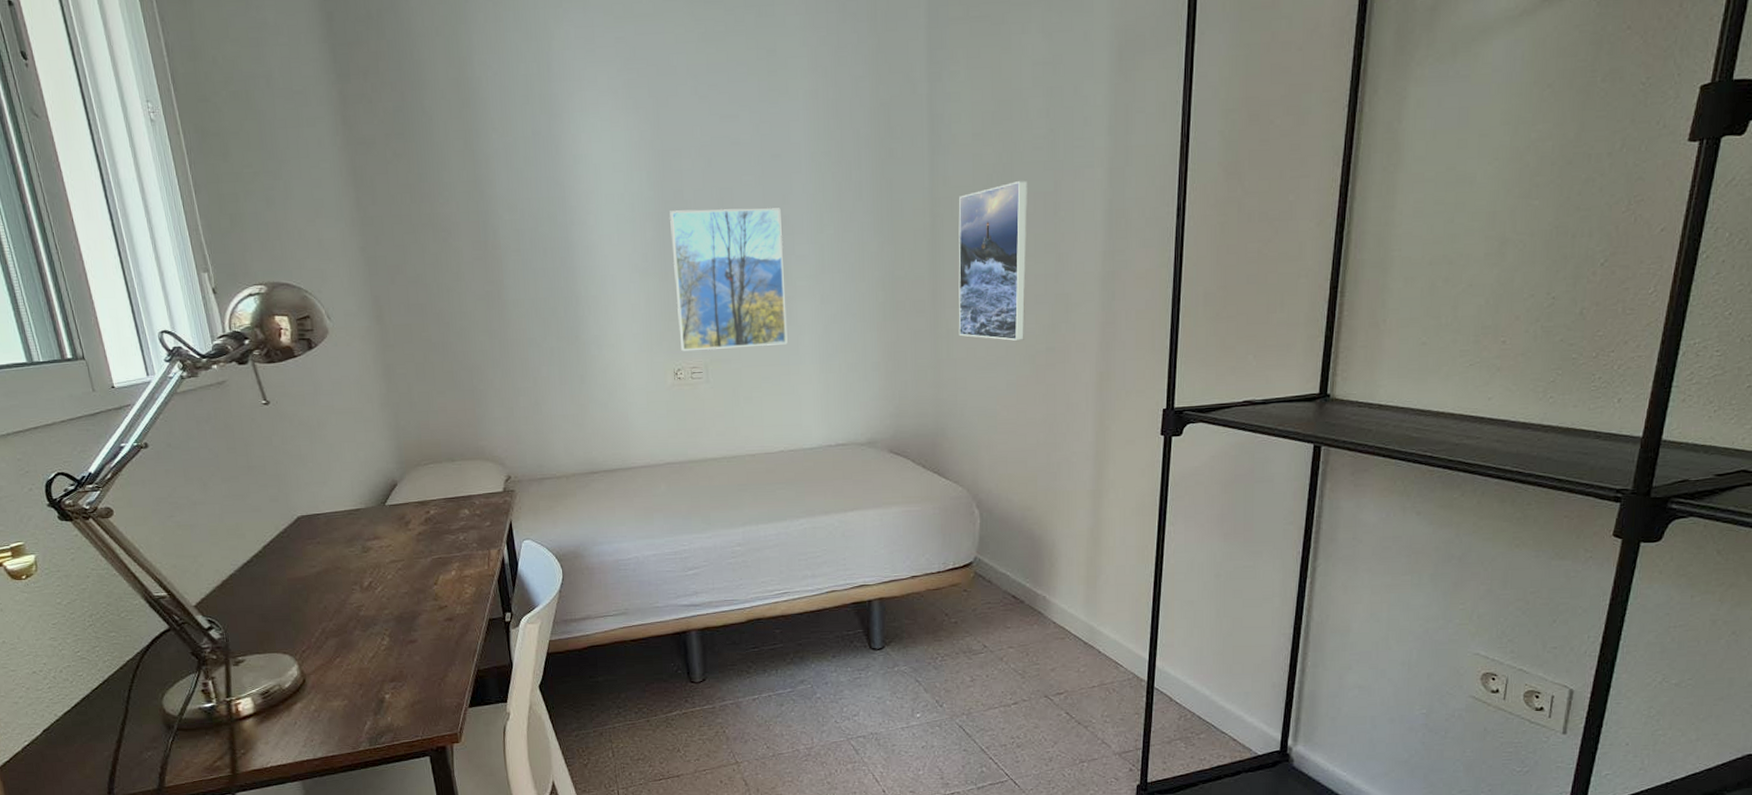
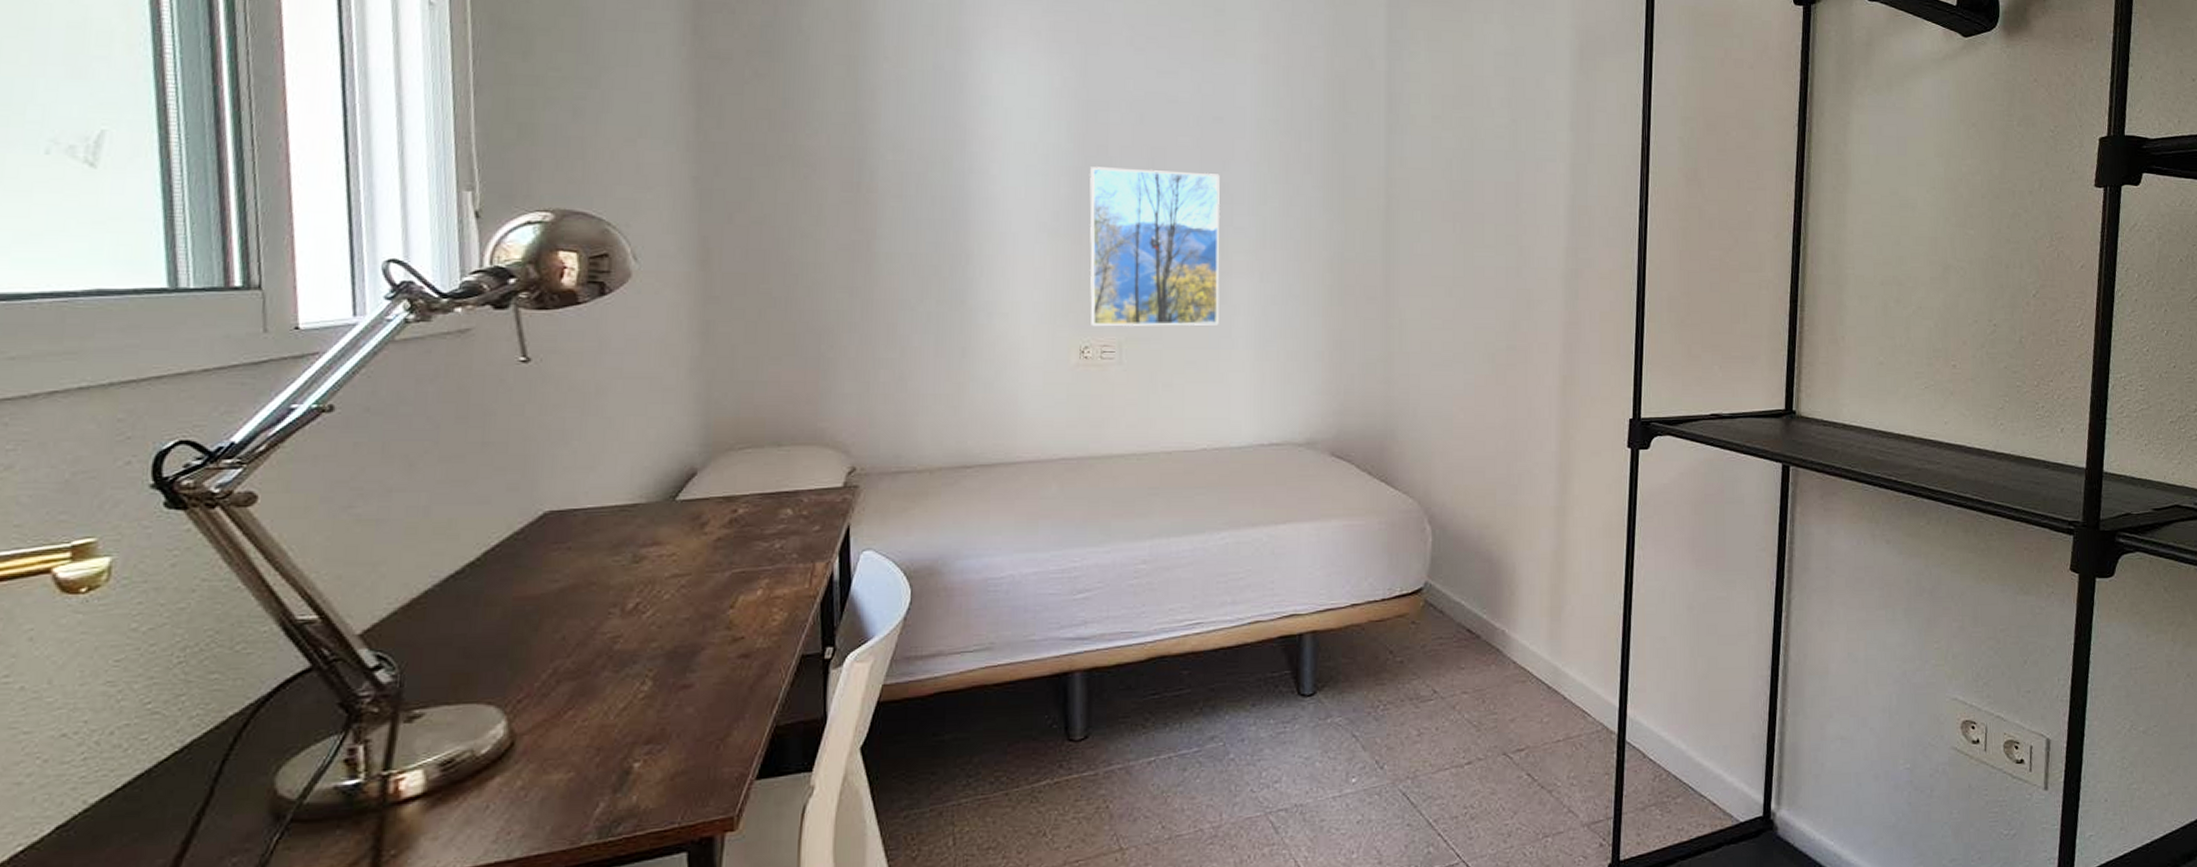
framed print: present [958,181,1028,341] -> none [1412,168,1488,336]

